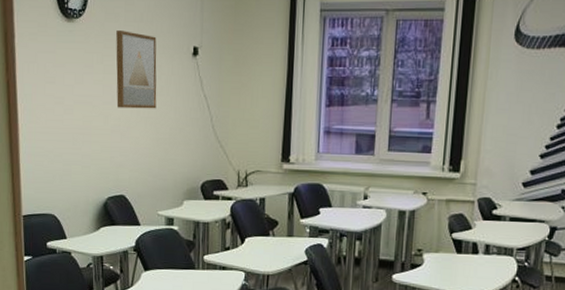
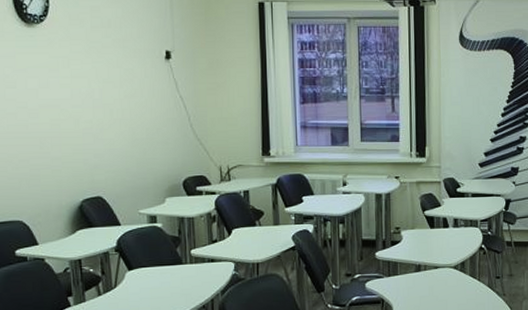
wall art: present [116,31,157,109] -> none [83,36,131,111]

